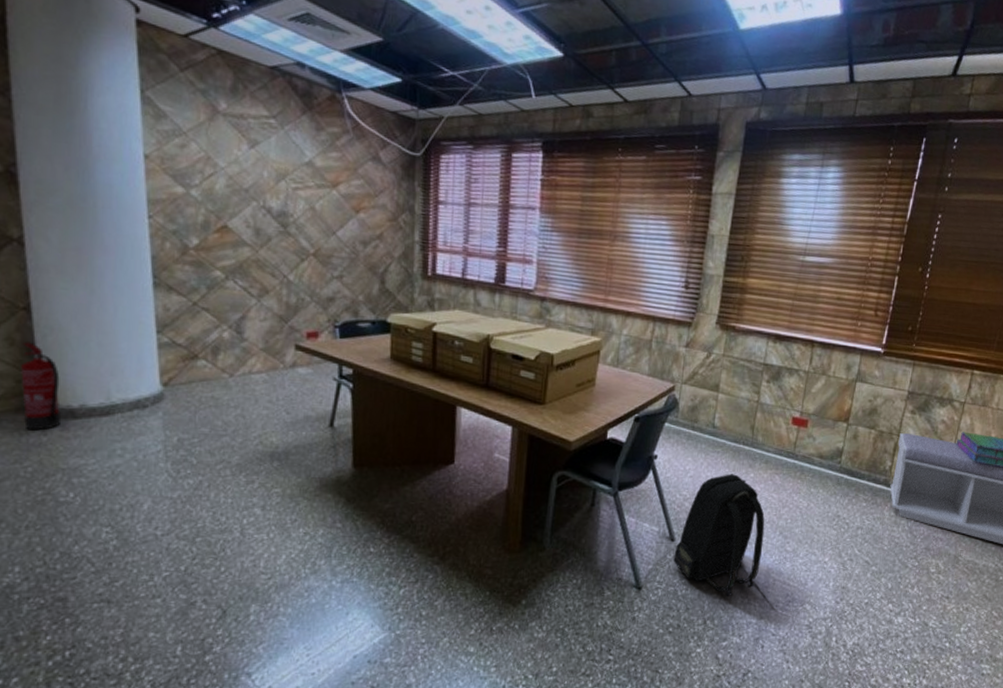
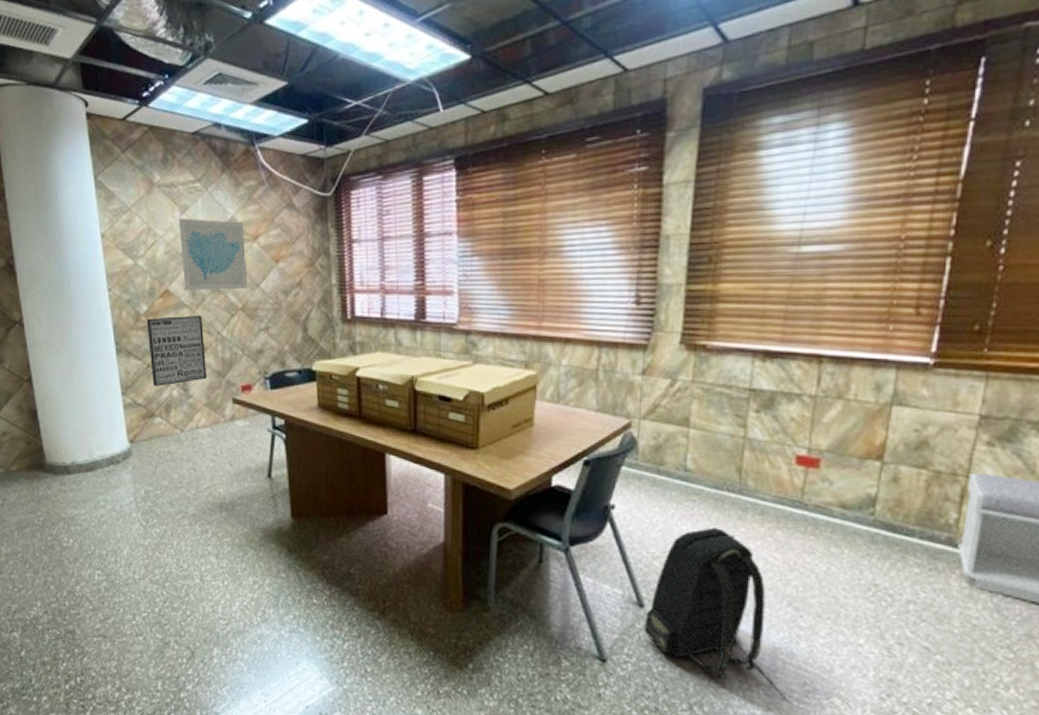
fire extinguisher: present [21,342,62,431] -> none [28,409,60,485]
wall art: none [196,253,267,327] -> present [146,316,207,386]
wall art: none [245,152,323,236] -> present [178,218,248,291]

